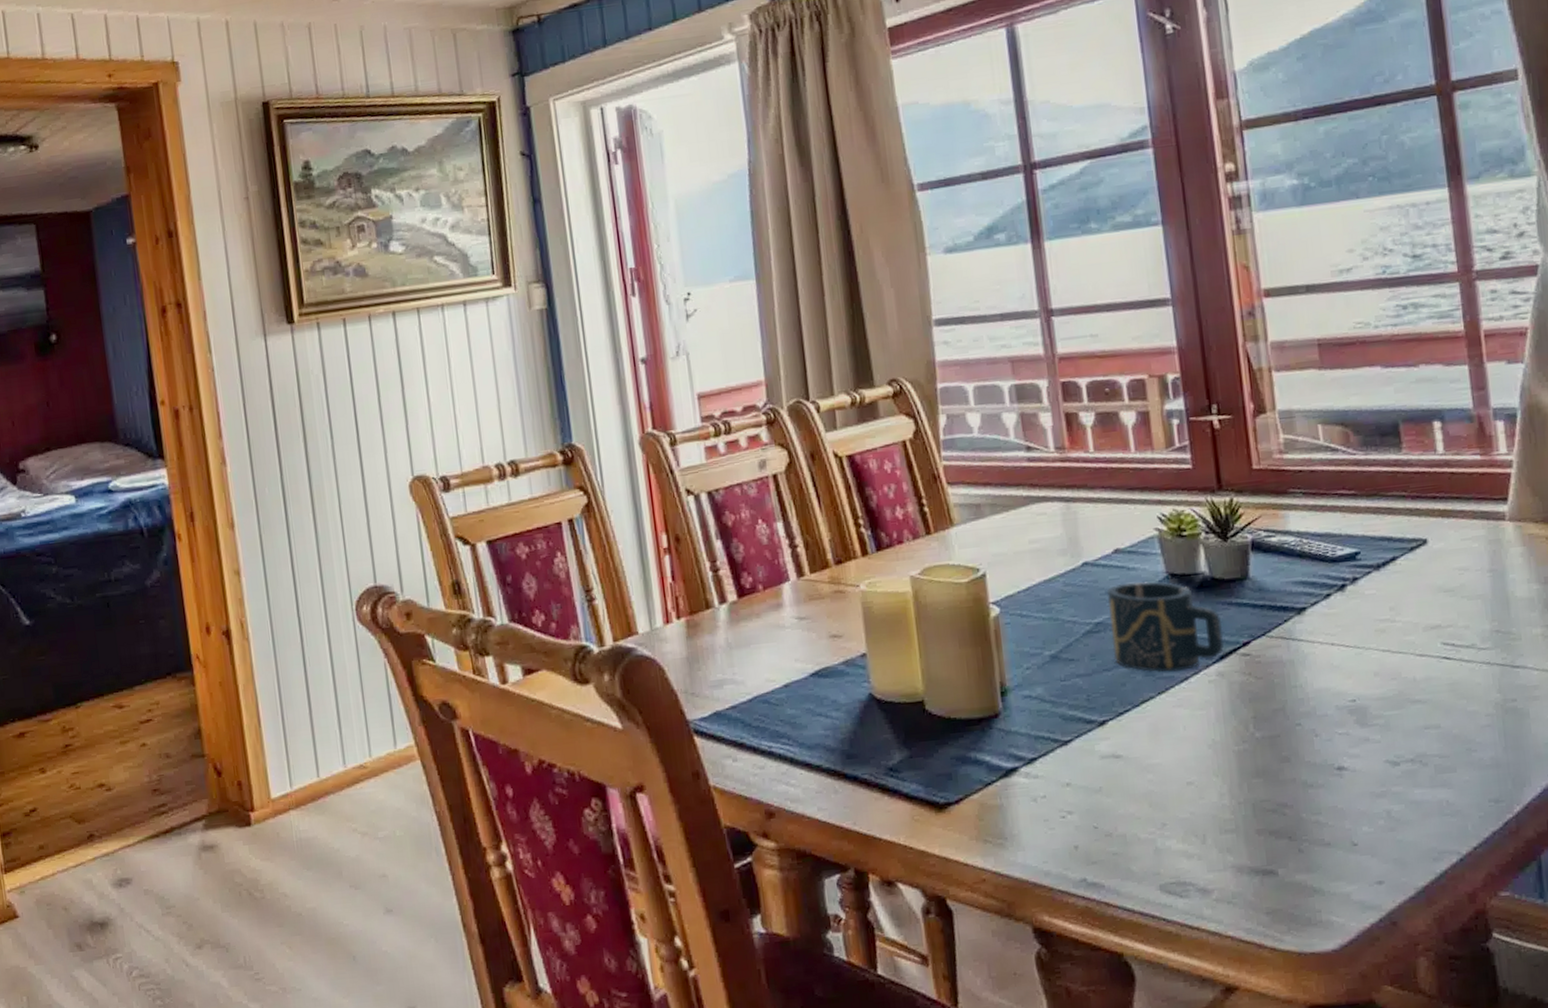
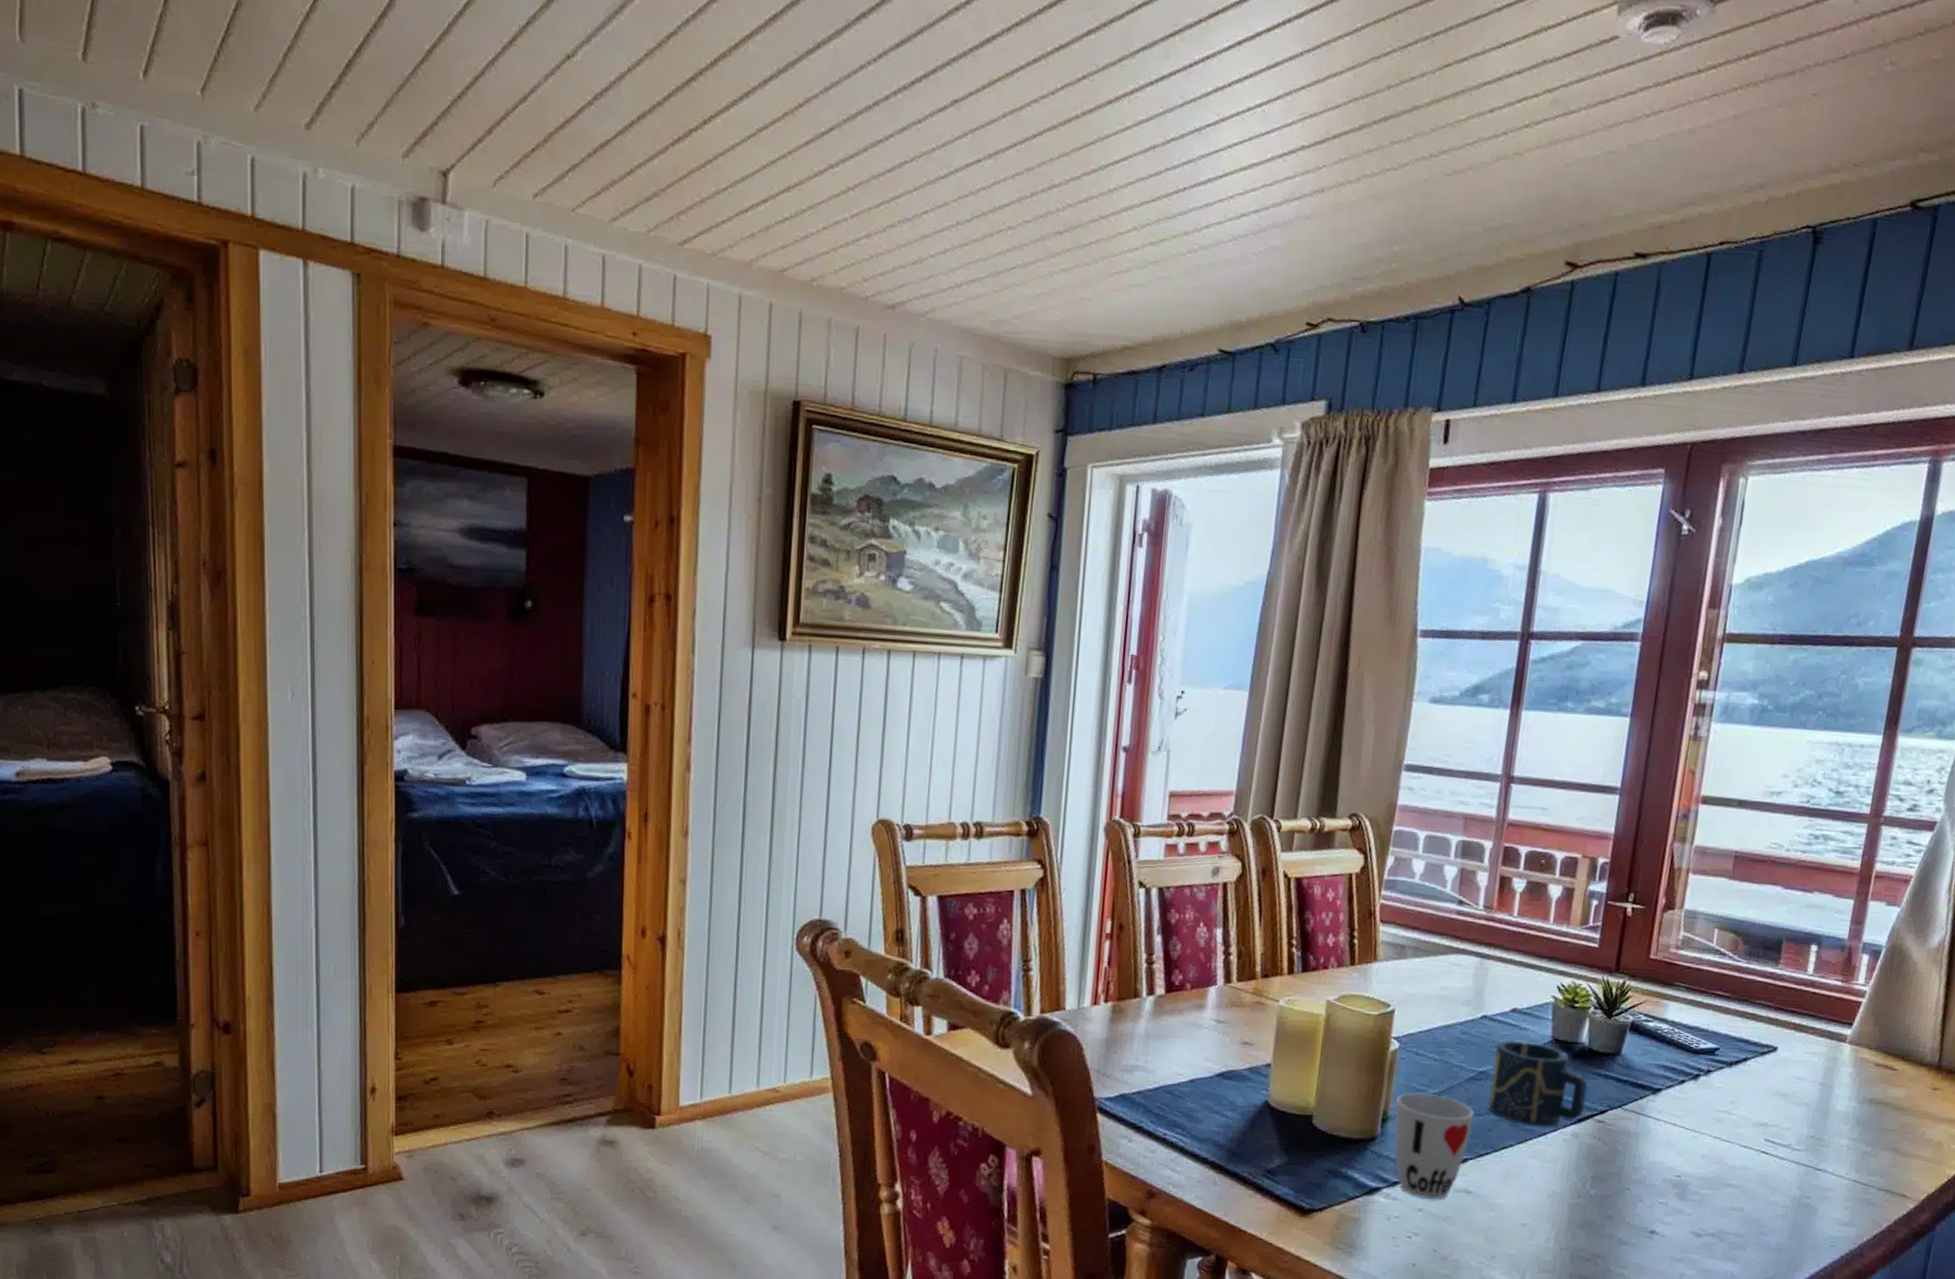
cup: none [1011,655,1104,773] -> present [1394,1092,1474,1200]

